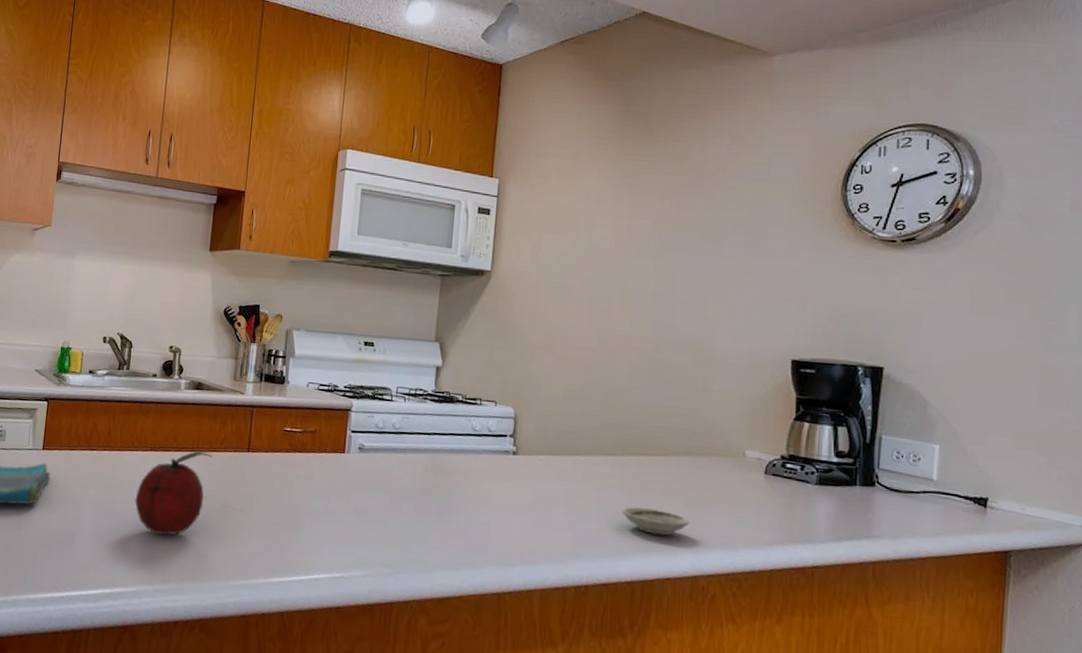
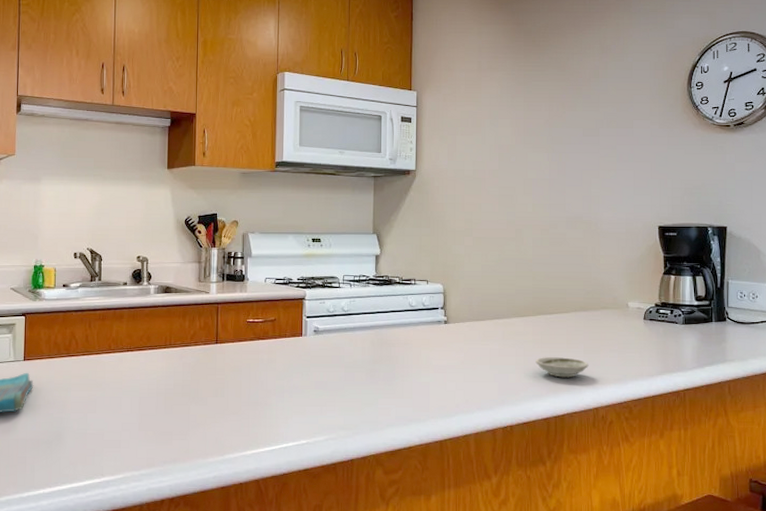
fruit: present [135,450,213,536] -> none [116,346,185,426]

